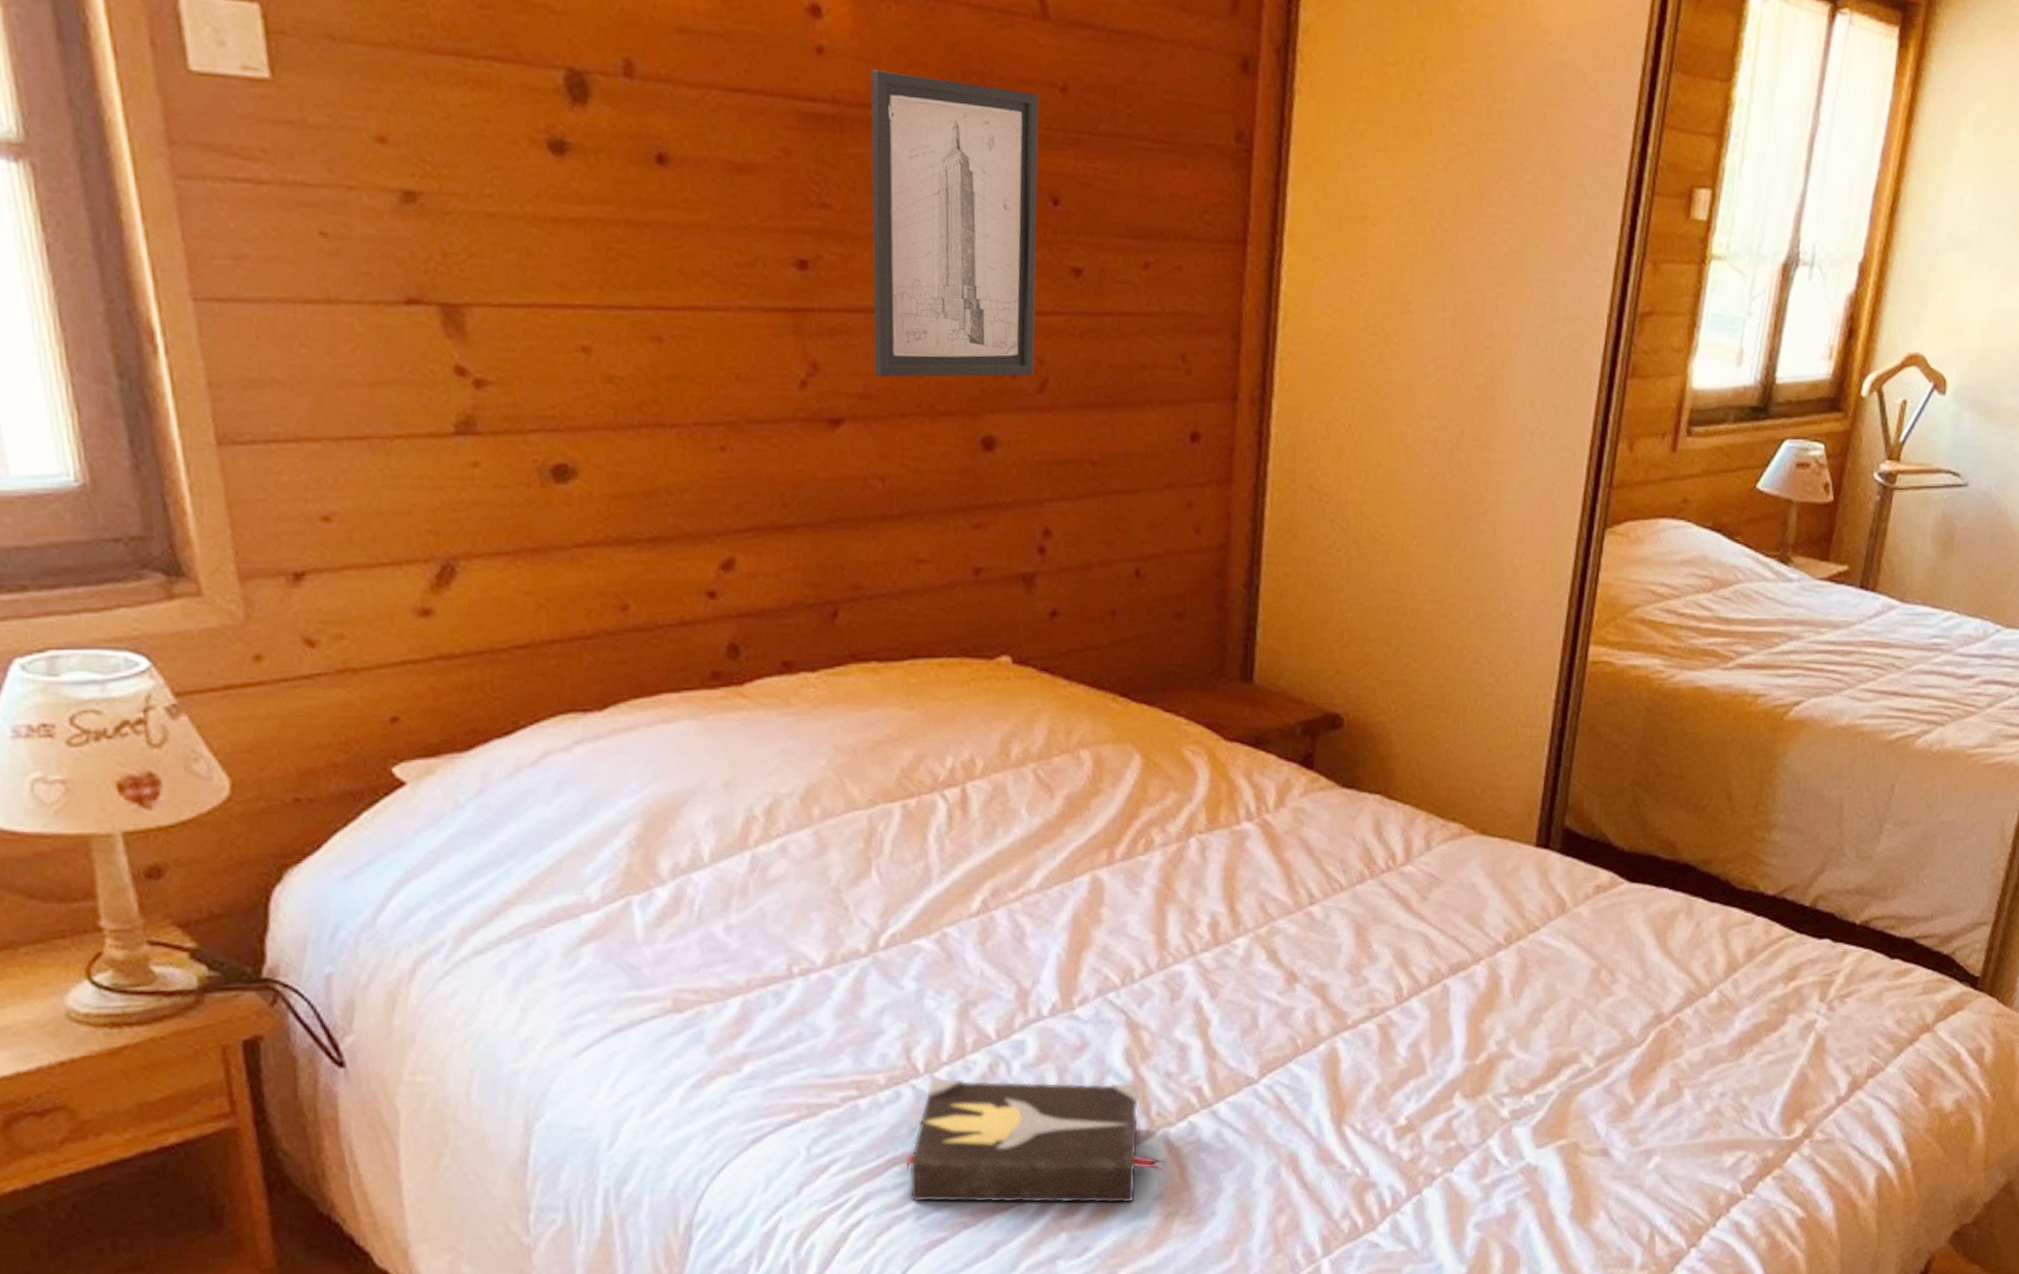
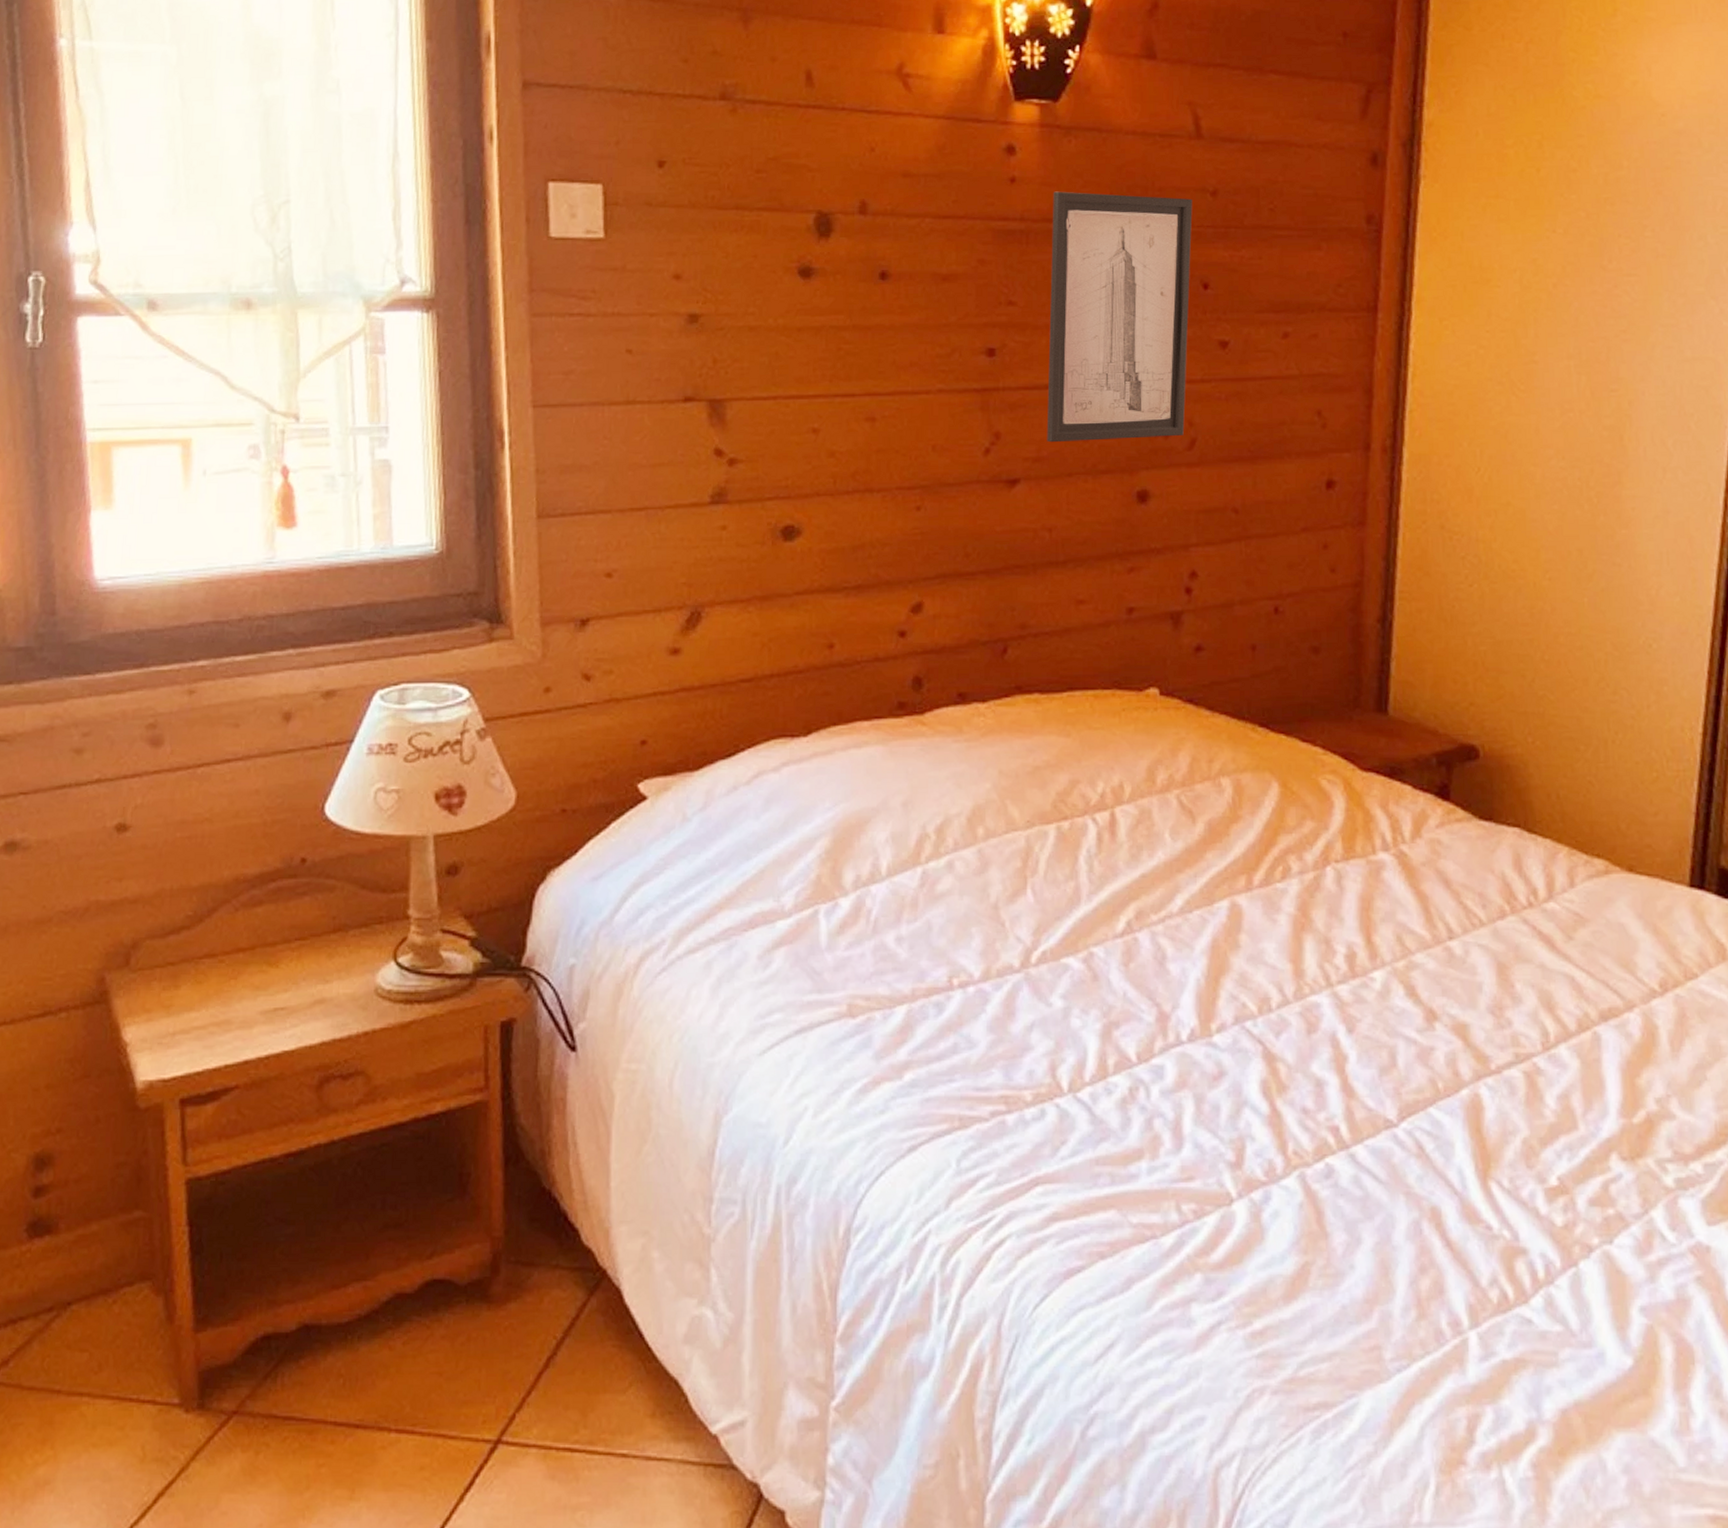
hardback book: present [905,1077,1165,1203] -> none [1047,1098,1301,1247]

